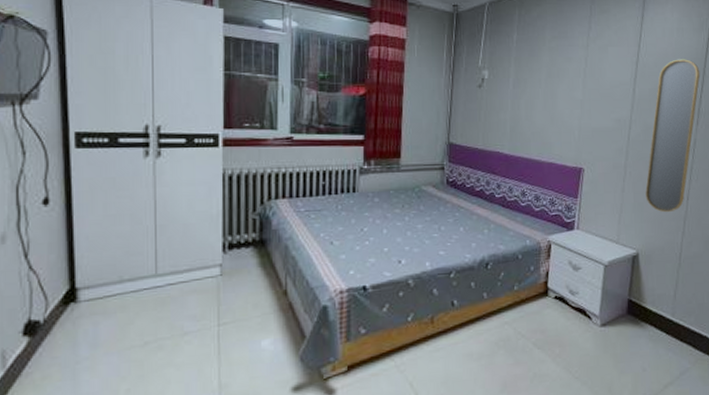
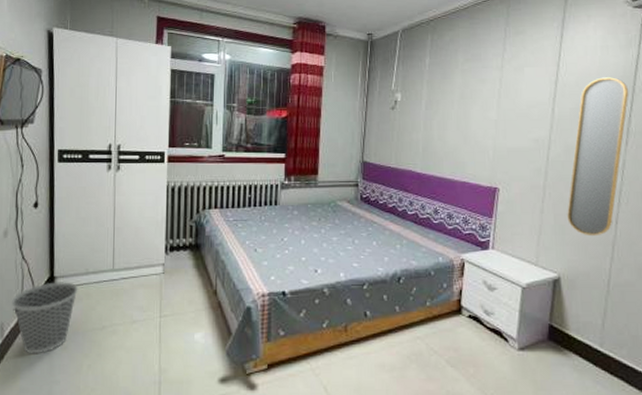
wastebasket: none [16,293,110,385] -> present [12,282,78,354]

